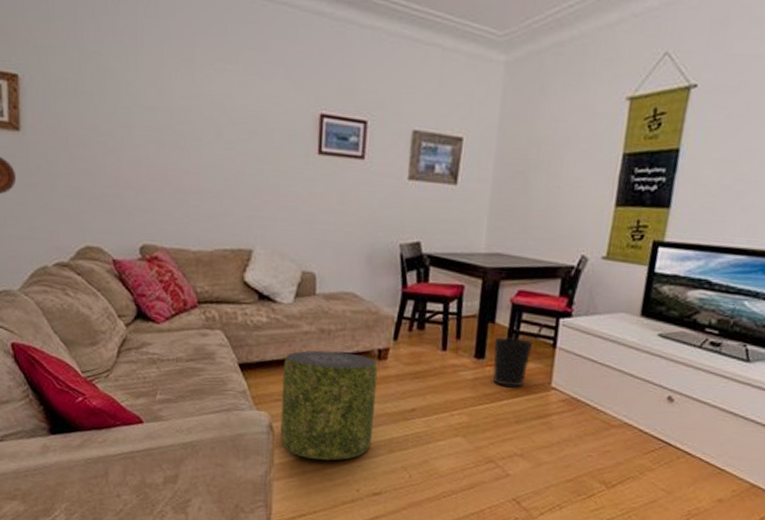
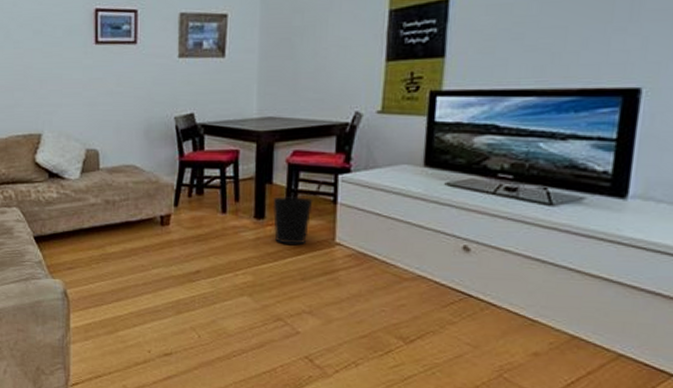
pouf: present [280,350,378,461] -> none [74,220,161,323]

